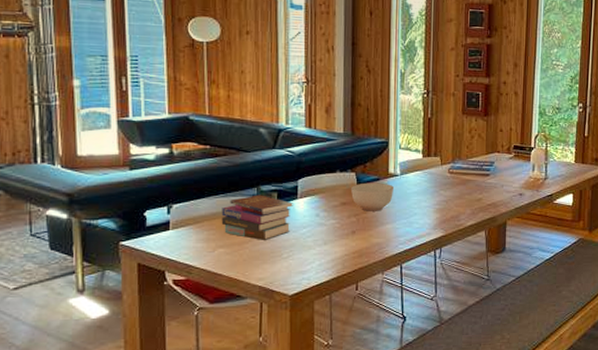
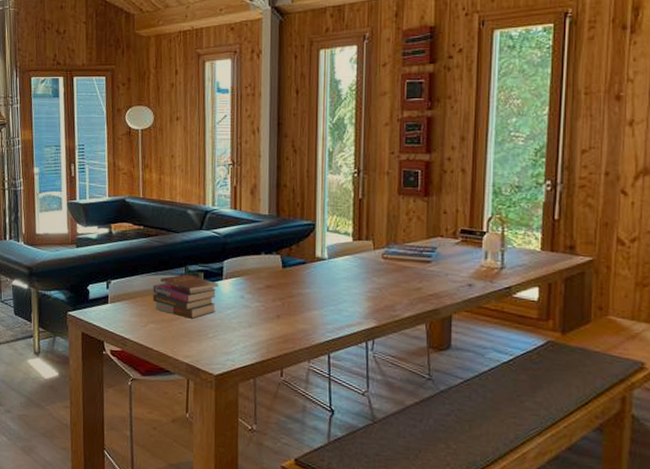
bowl: present [350,182,393,211] -> none [275,266,321,296]

